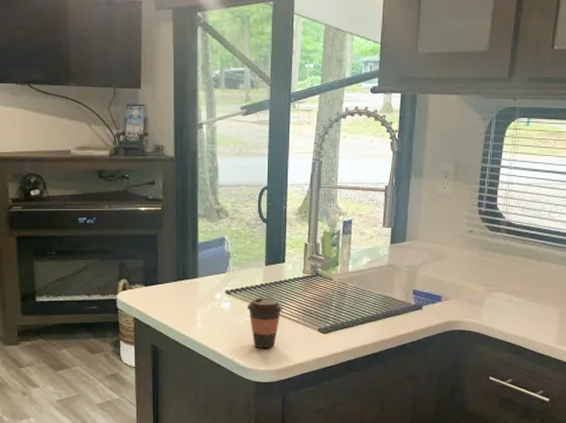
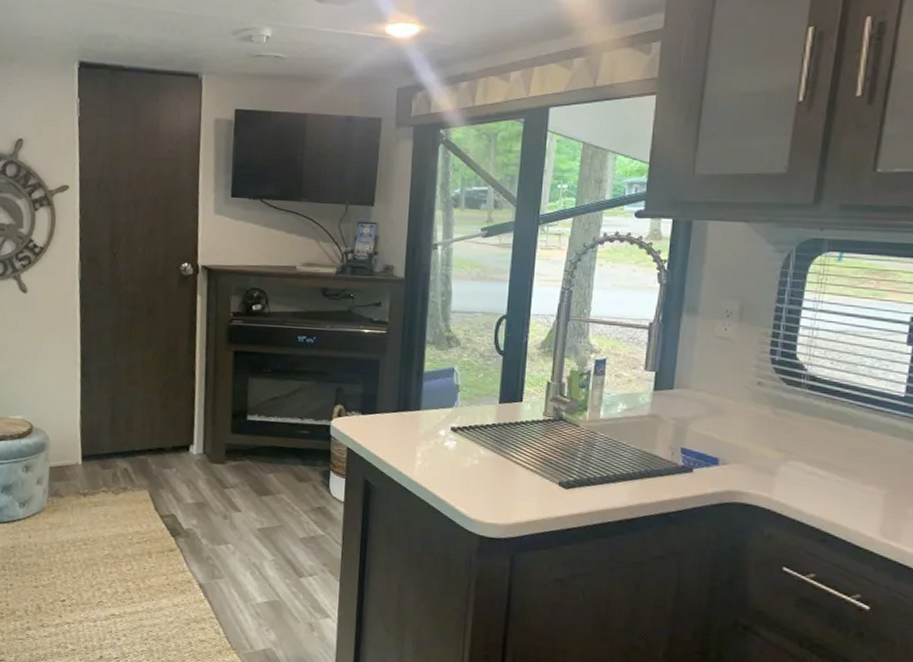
coffee cup: present [247,298,284,349] -> none [475,439,518,499]

